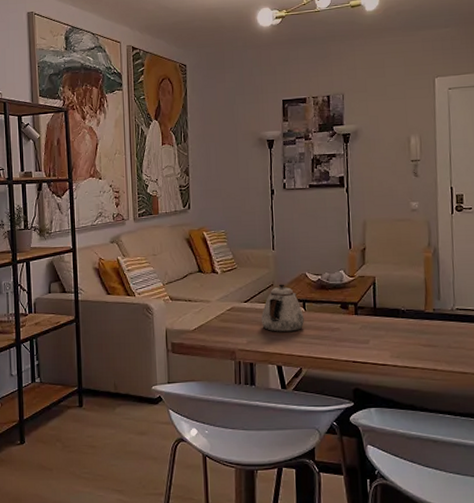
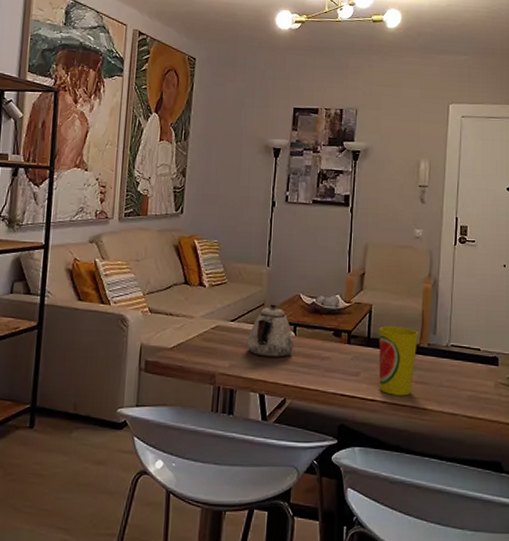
cup: none [384,295,423,359] -> present [379,326,418,396]

